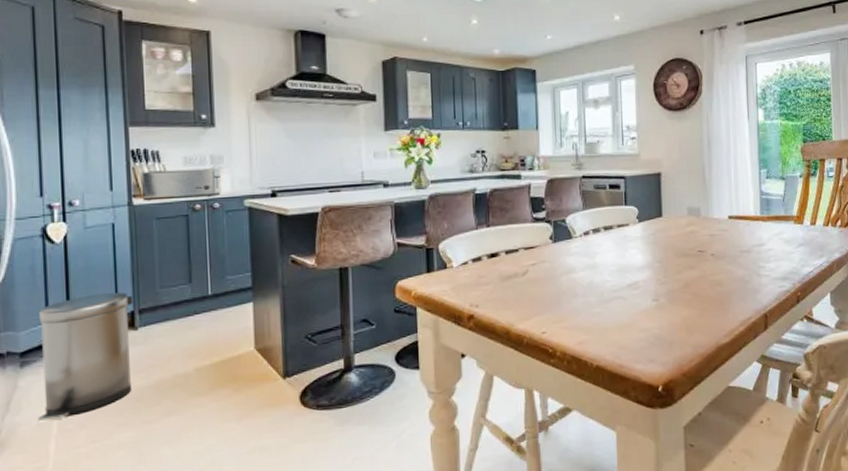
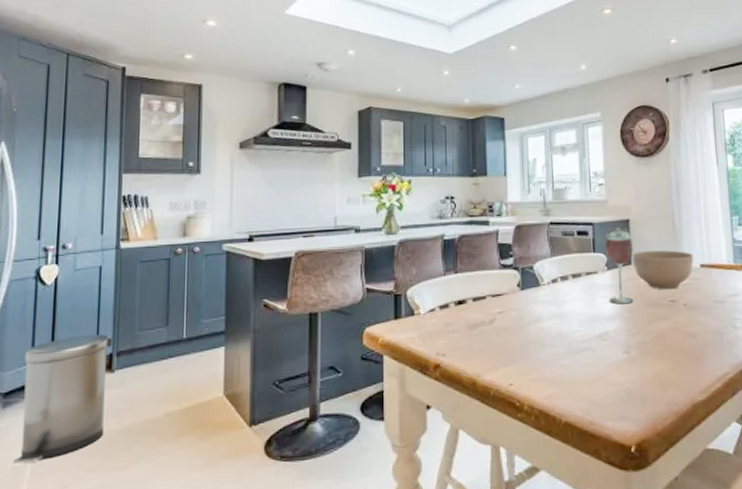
toaster: present [140,168,221,201] -> none [128,213,203,245]
wineglass: none [636,181,665,255] -> present [604,227,634,305]
bowl: none [662,202,723,240] -> present [632,250,694,289]

